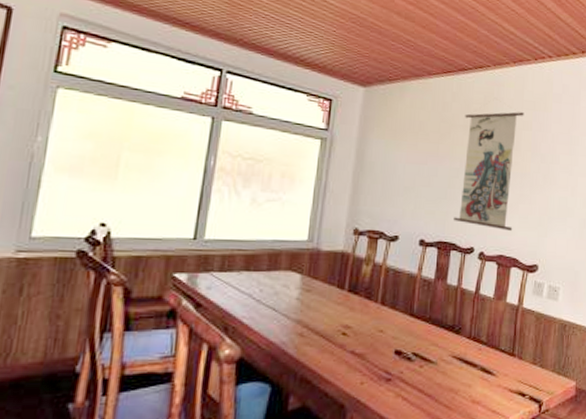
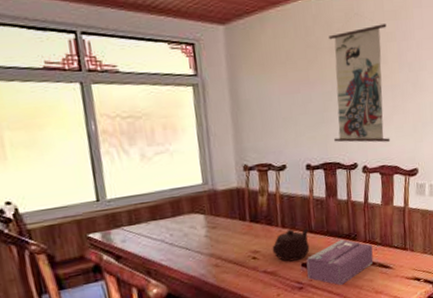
teapot: none [365,308,410,345] -> present [272,228,310,262]
tissue box: none [398,330,476,385] -> present [306,239,374,286]

